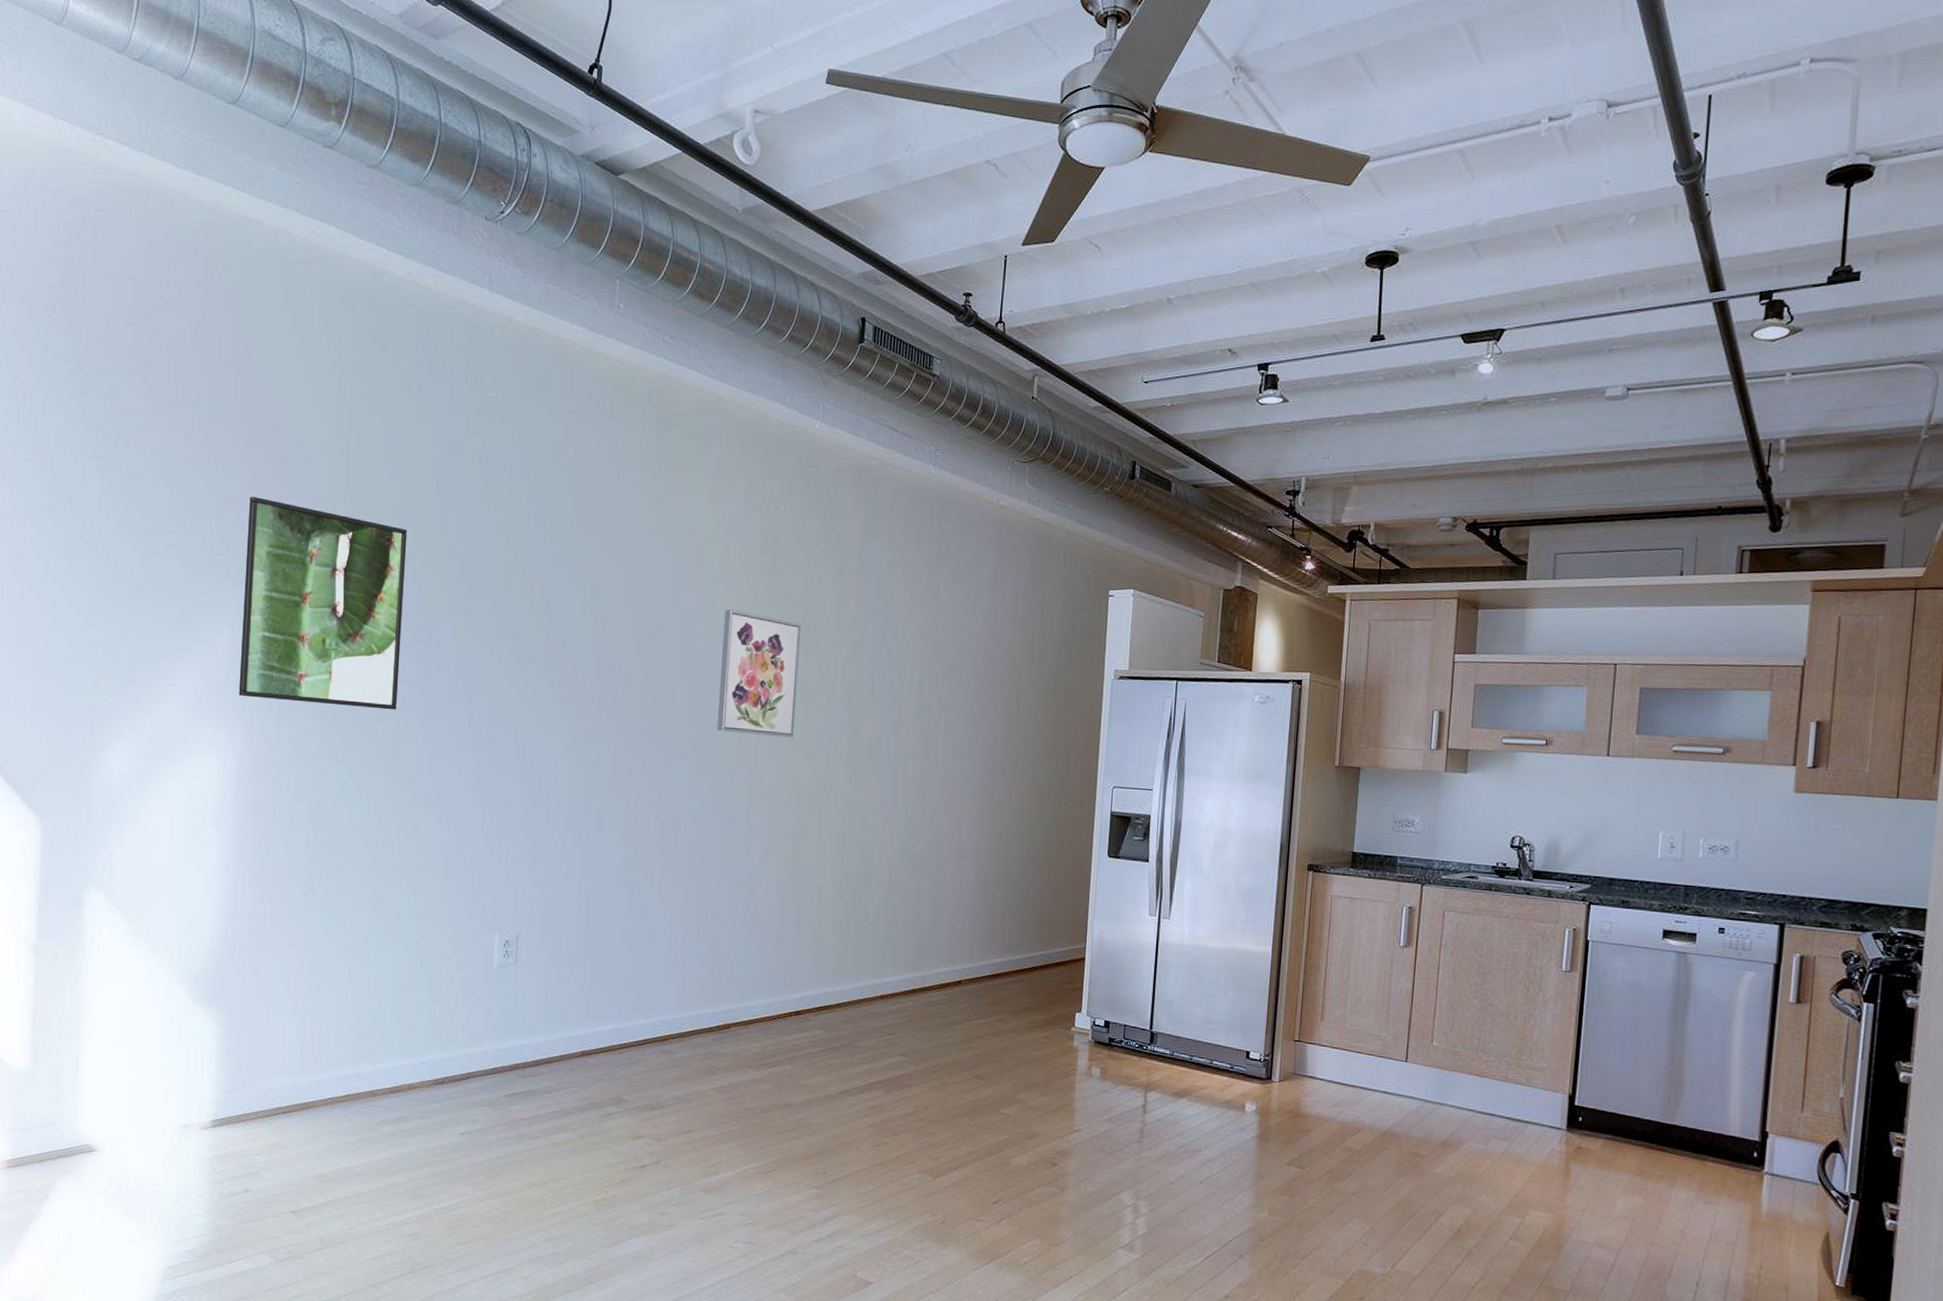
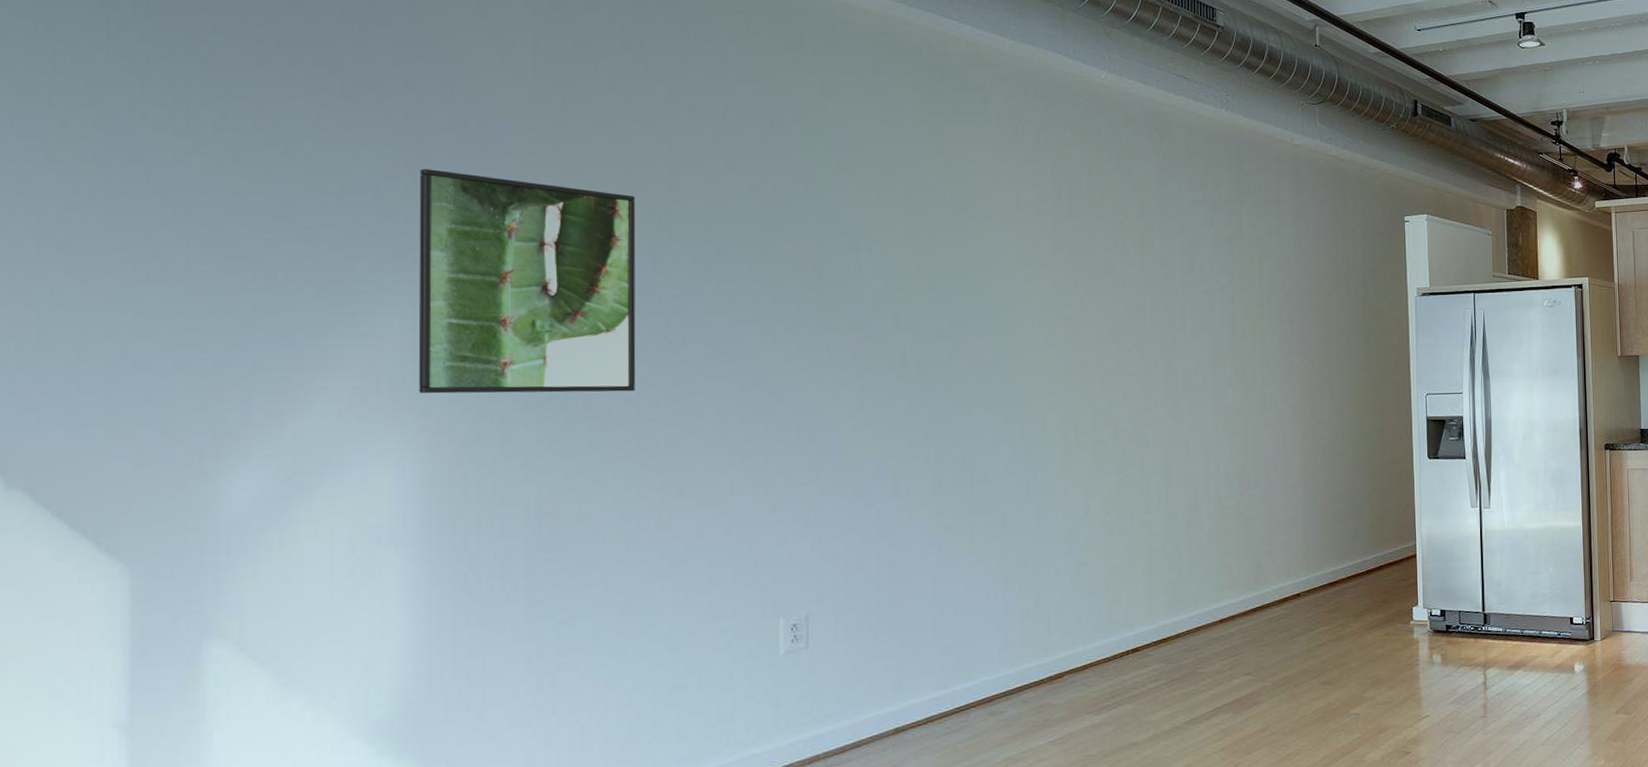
wall art: present [716,609,801,738] -> none [1020,258,1107,379]

